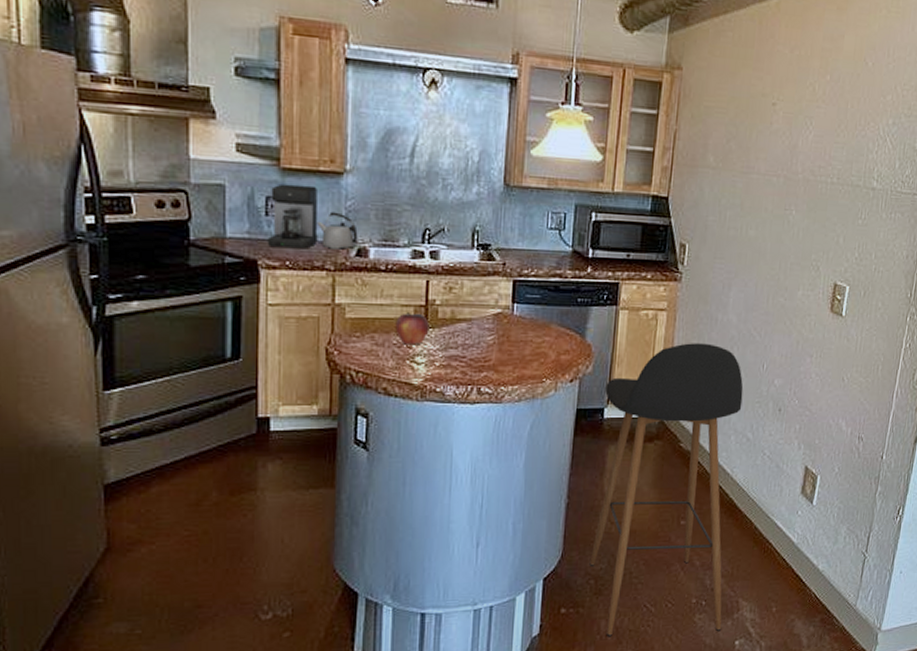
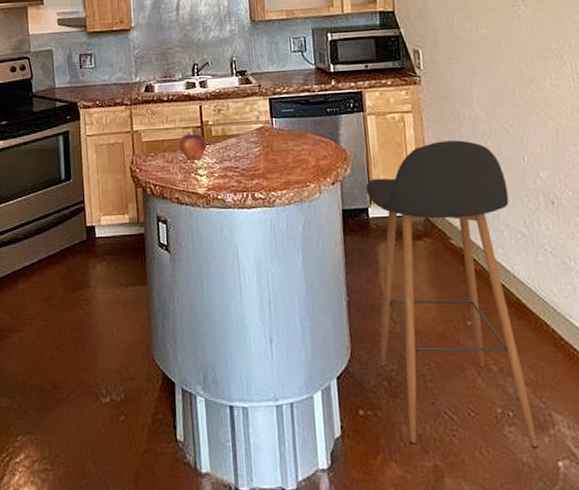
coffee maker: present [268,183,319,249] -> none [82,42,117,92]
kettle: present [316,211,358,249] -> none [115,59,145,88]

